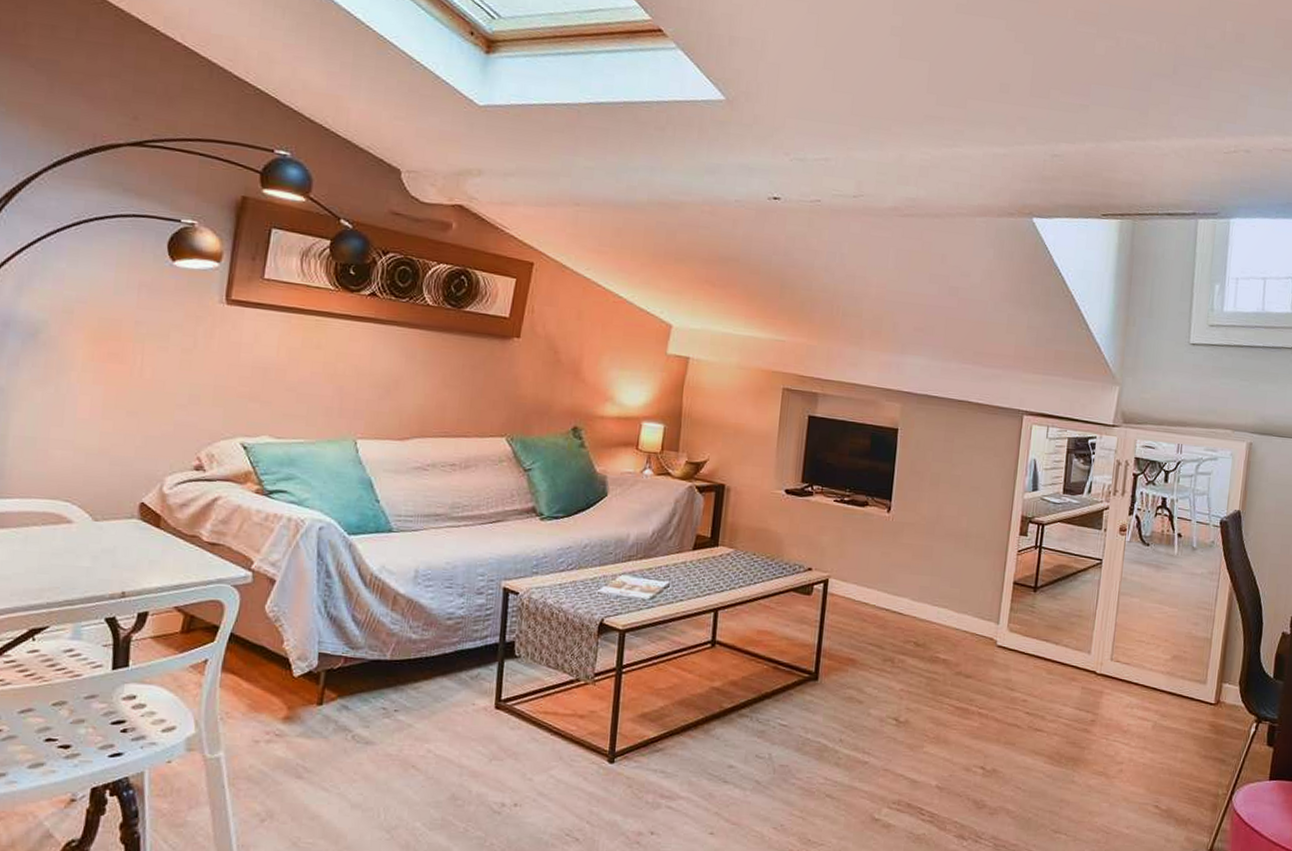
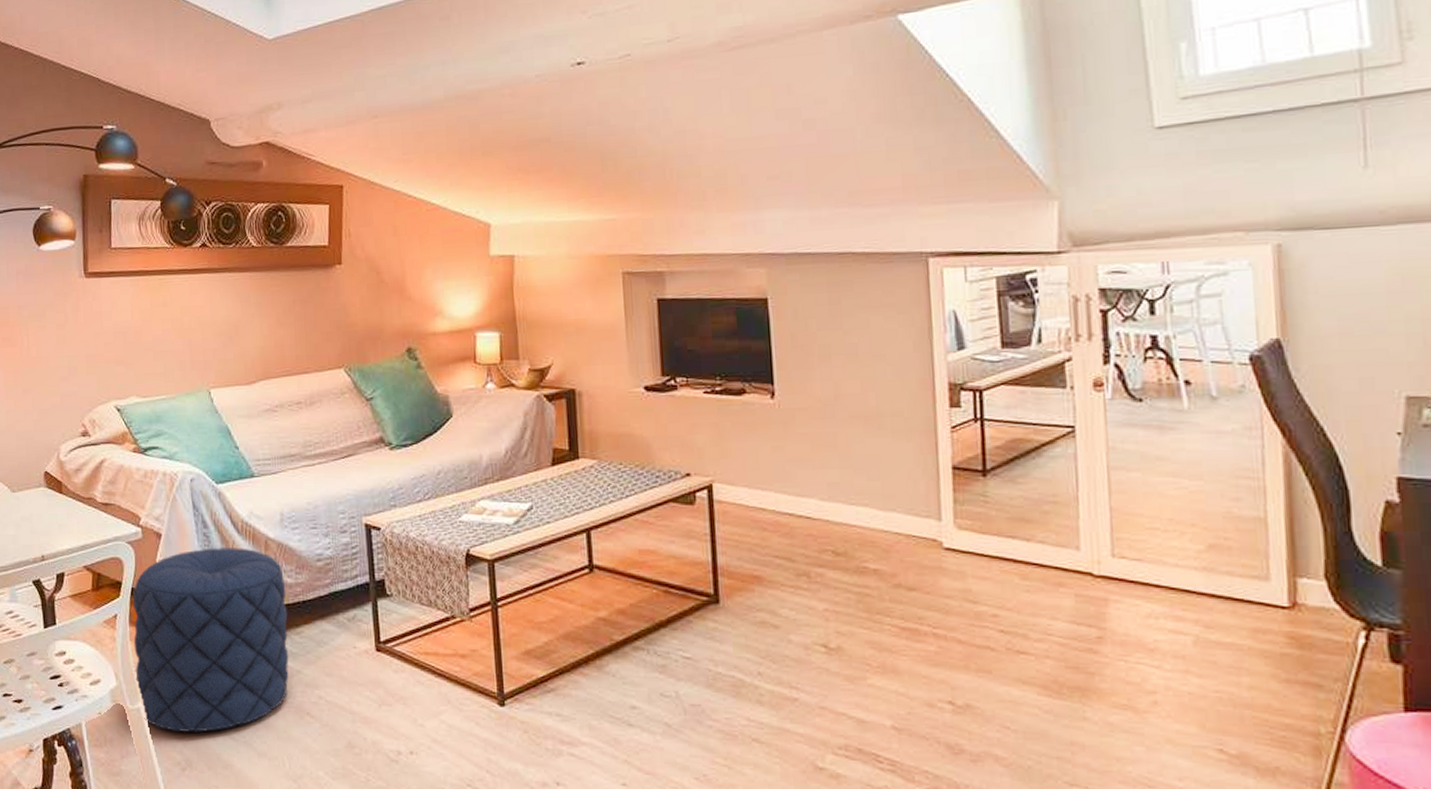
pouf: none [218,598,410,783] -> present [132,548,289,732]

